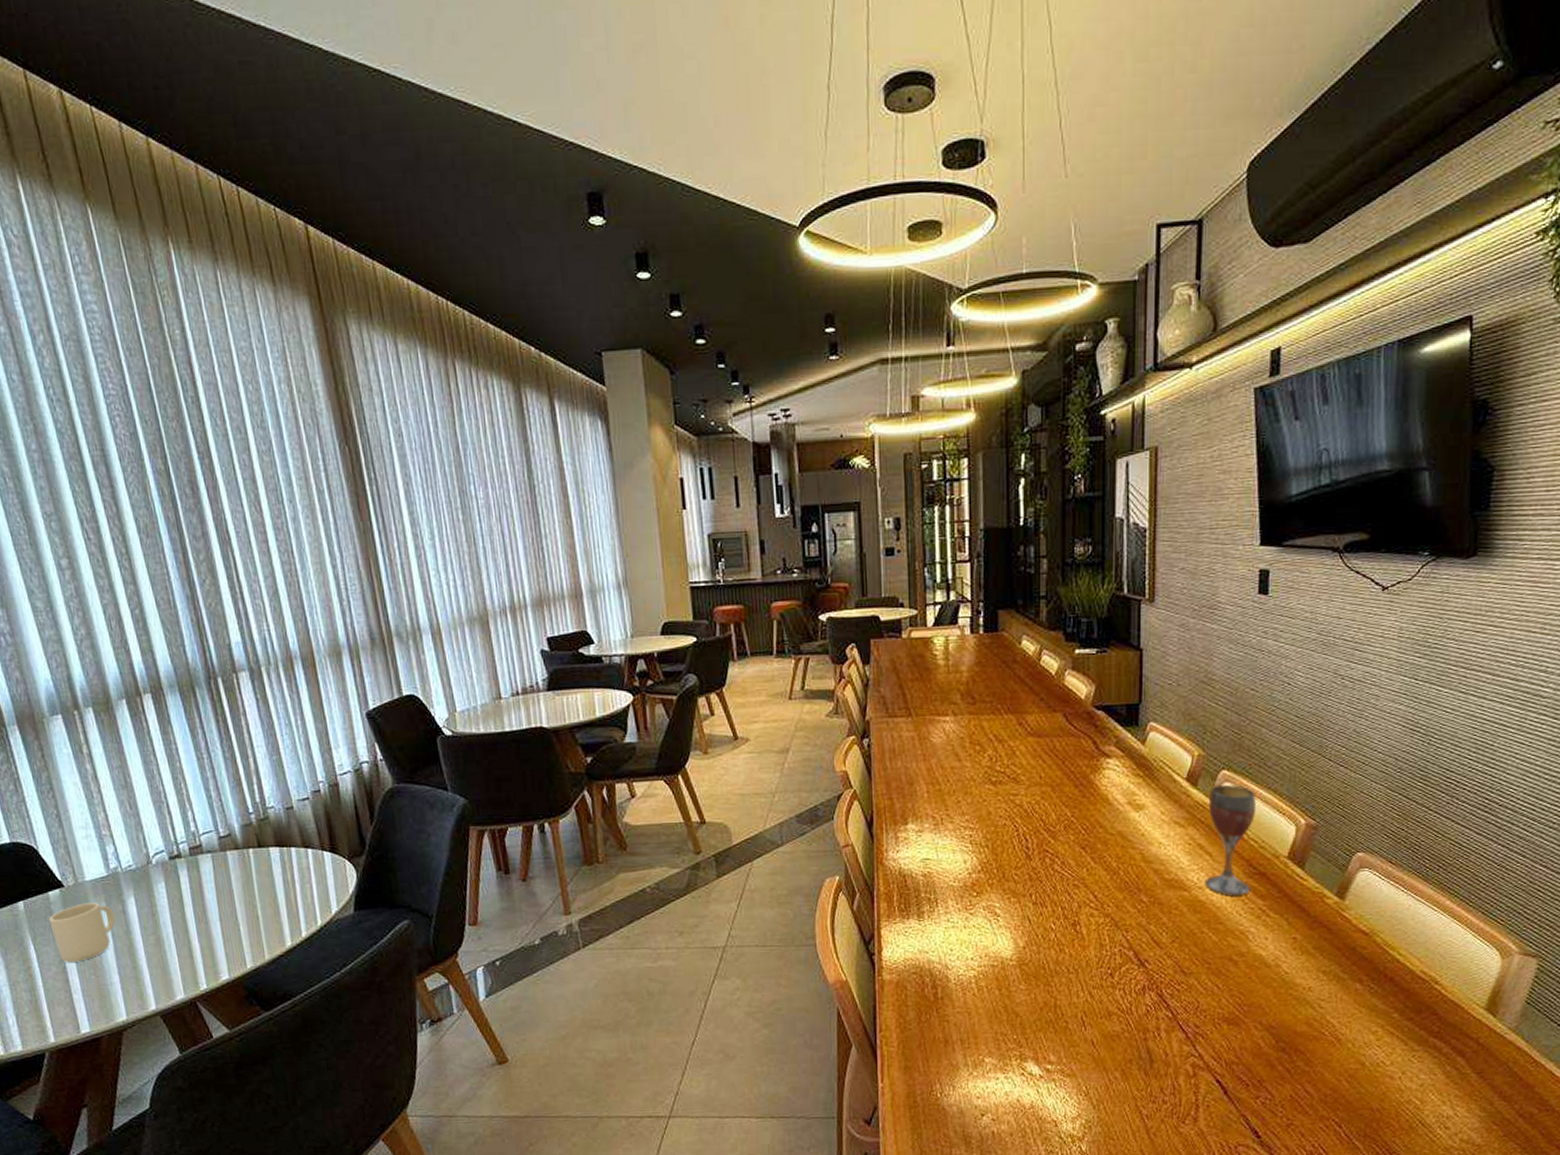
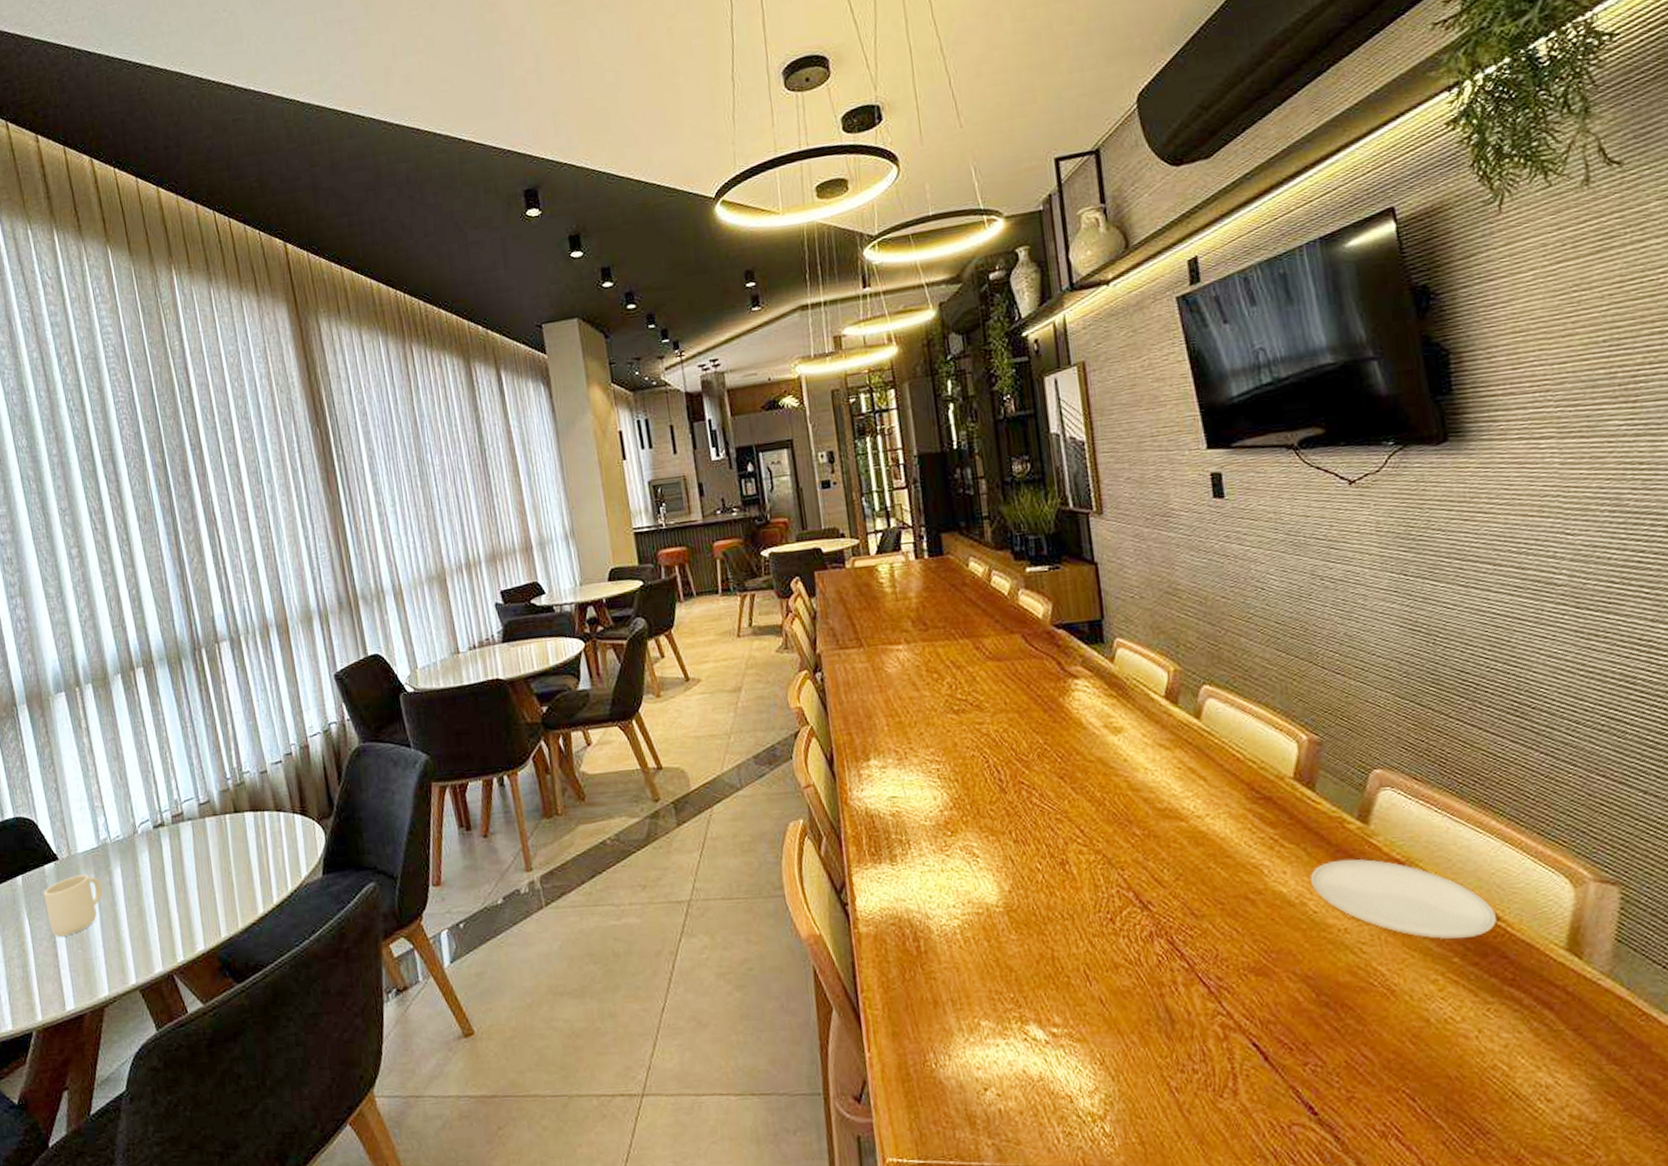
cup: present [1204,785,1257,895] -> none [1192,701,1257,824]
plate: none [1288,929,1435,999] -> present [1311,859,1497,940]

